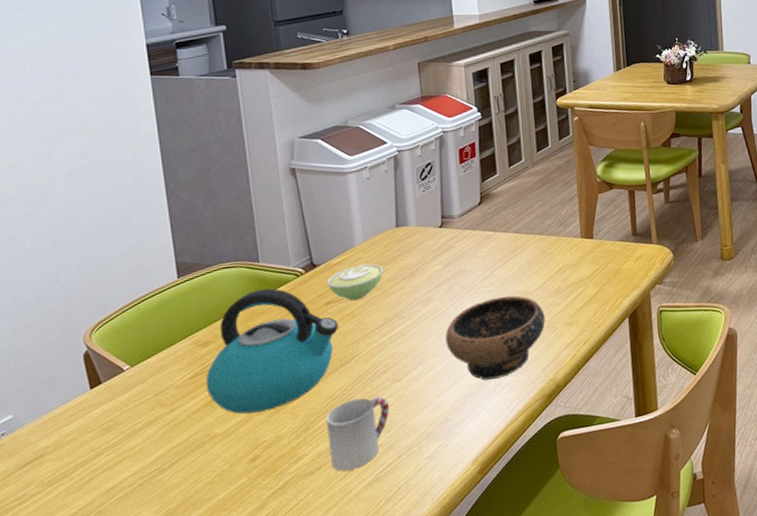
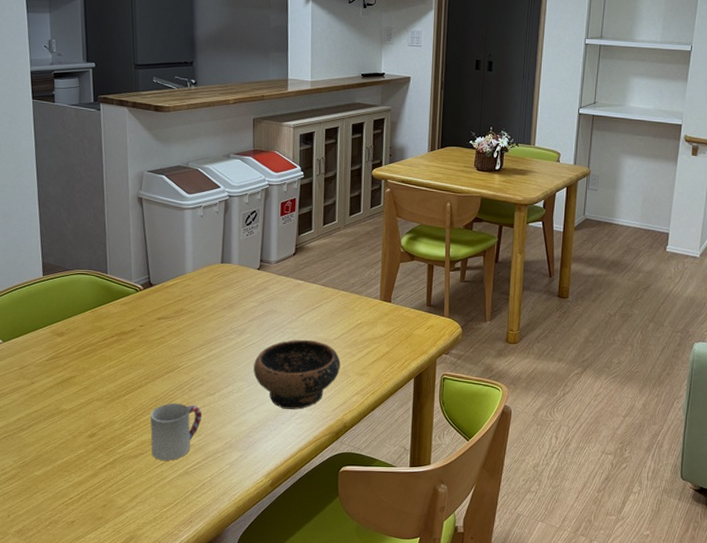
kettle: present [205,288,338,415] -> none [59,297,166,399]
sugar bowl: present [326,263,383,301] -> none [160,289,207,320]

